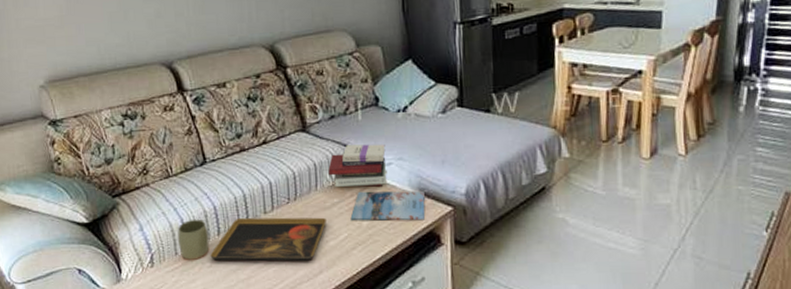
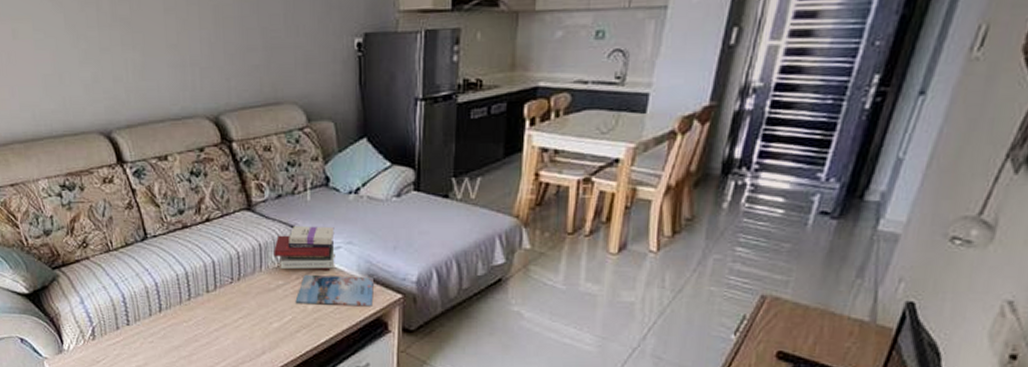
mug: present [177,219,210,260] -> none [118,294,151,335]
decorative tray: present [210,217,328,262] -> none [152,296,272,343]

